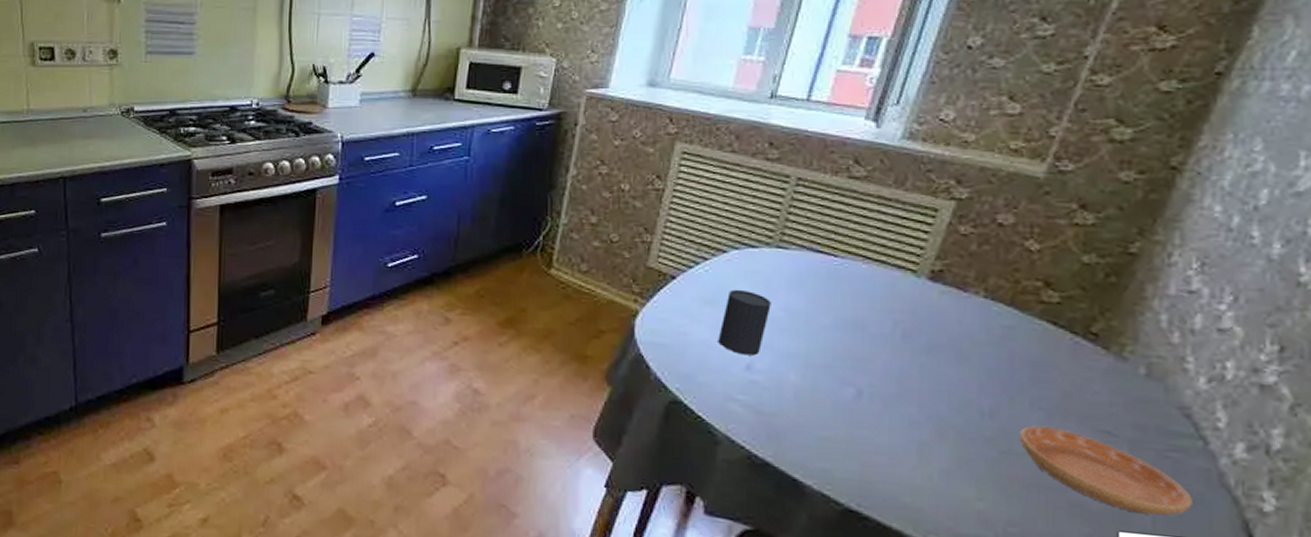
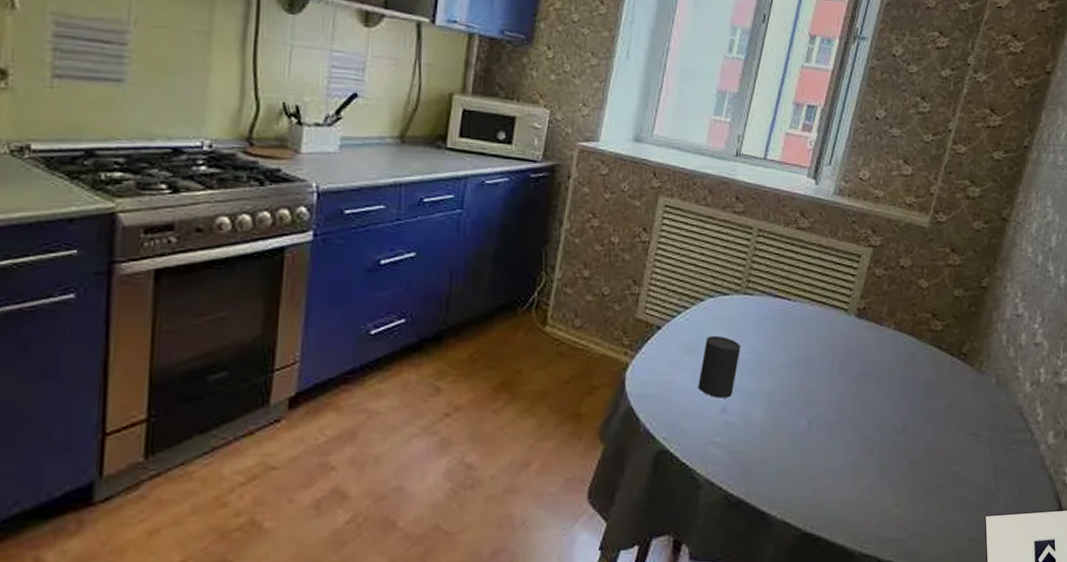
saucer: present [1018,425,1192,515] -> none [921,434,1027,499]

